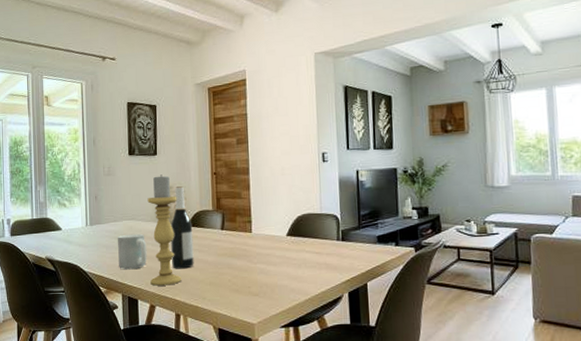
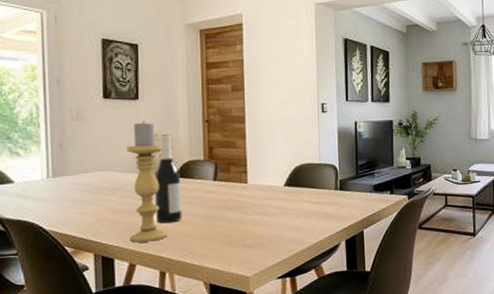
mug: present [117,233,147,270] -> none [87,185,126,227]

